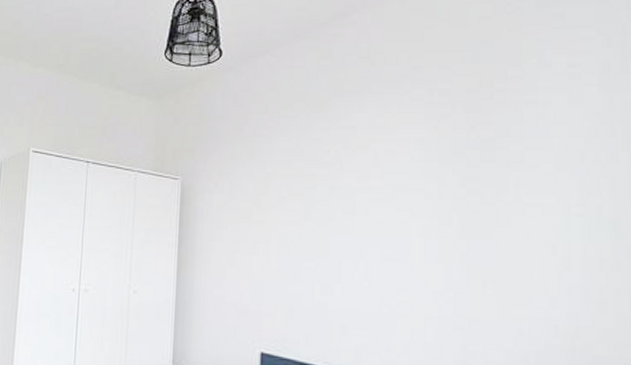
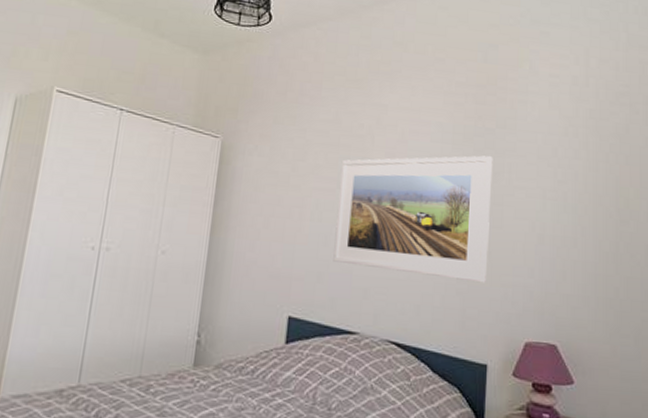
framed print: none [305,171,494,317] -> present [333,155,493,283]

